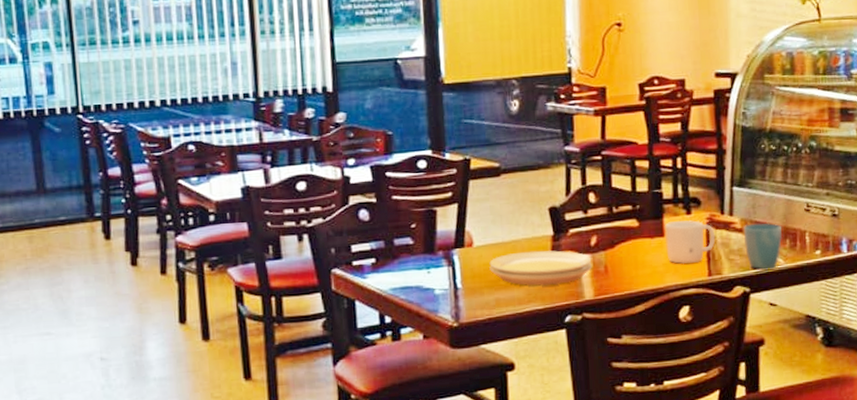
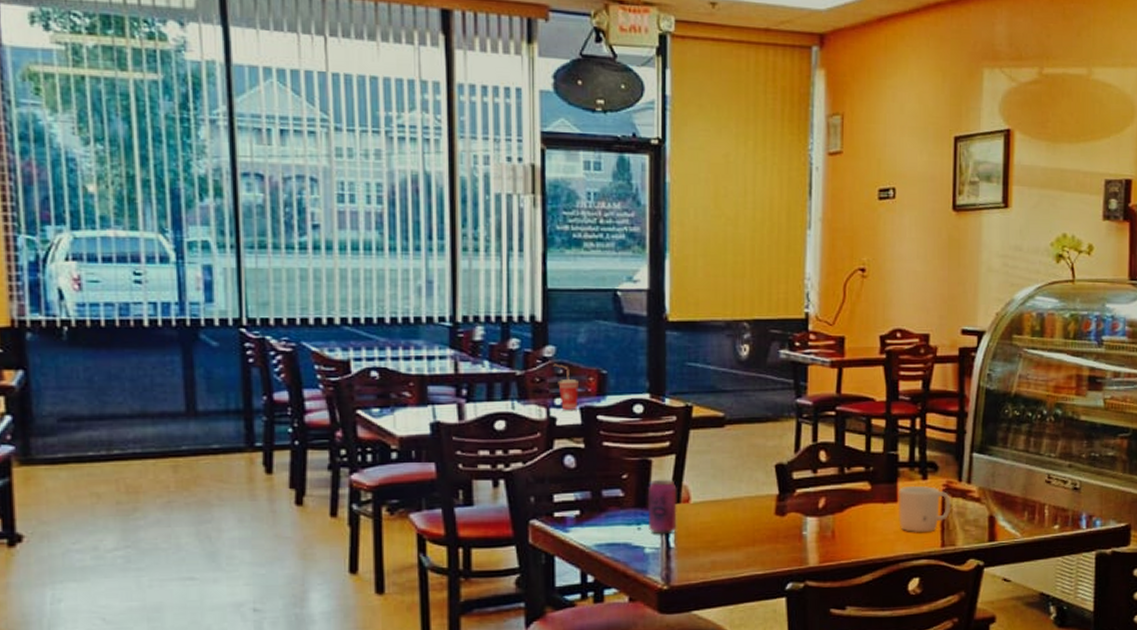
beverage cup: none [345,128,369,169] -> present [553,364,580,410]
beverage can: none [435,226,463,276] -> present [649,479,677,534]
plate: present [489,250,592,286] -> none [707,510,818,550]
cup: present [743,223,783,269] -> none [980,493,1021,542]

